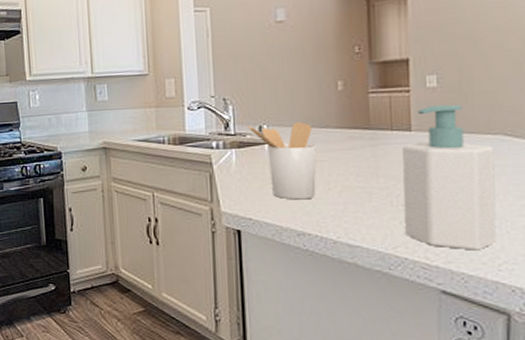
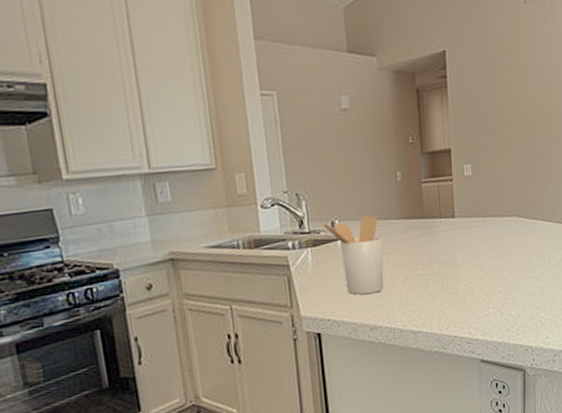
soap bottle: present [402,104,496,251] -> none [449,190,515,322]

